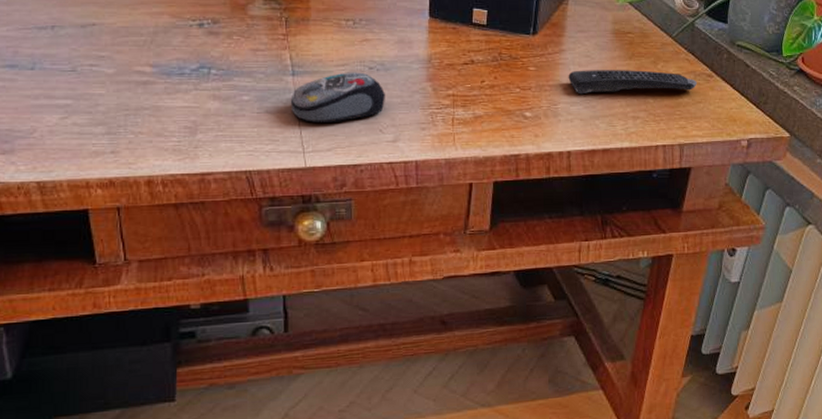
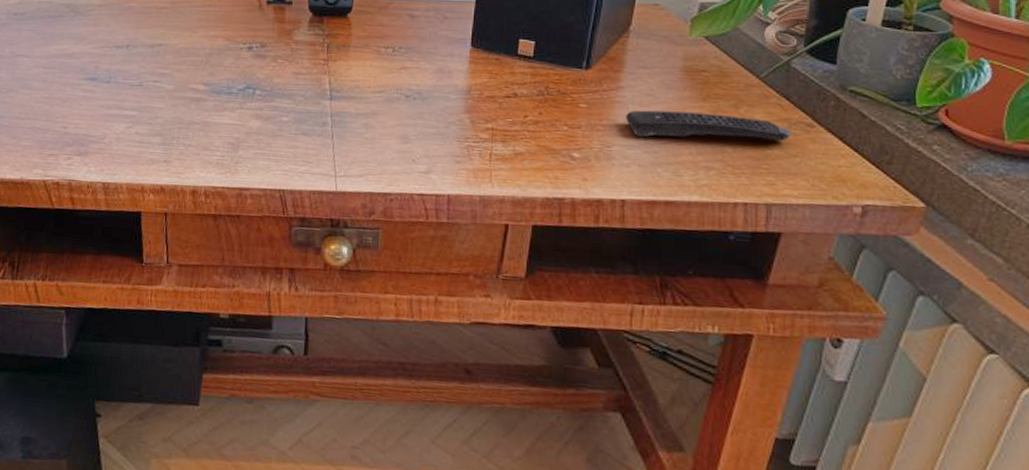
computer mouse: present [290,72,385,123] -> none [326,99,420,149]

